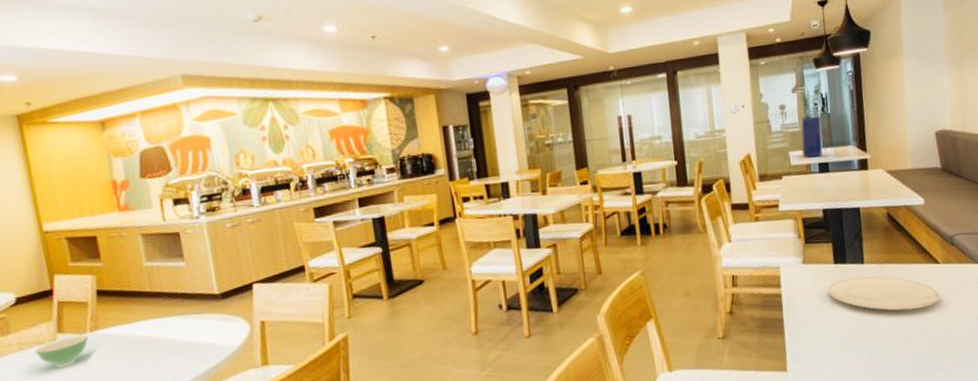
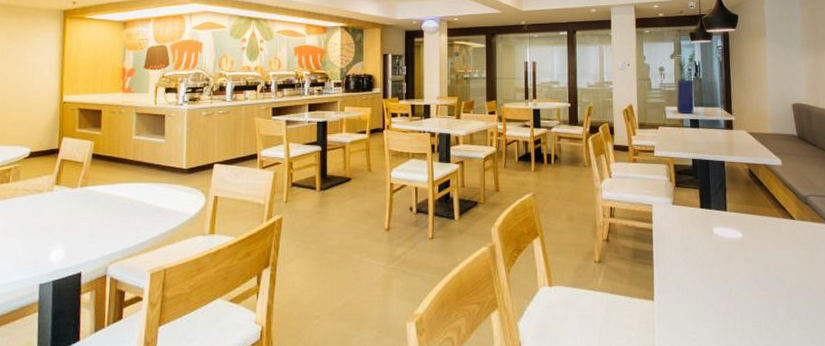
bowl: present [35,335,89,369] -> none [35,189,78,215]
plate: present [827,275,941,311] -> none [693,222,795,258]

